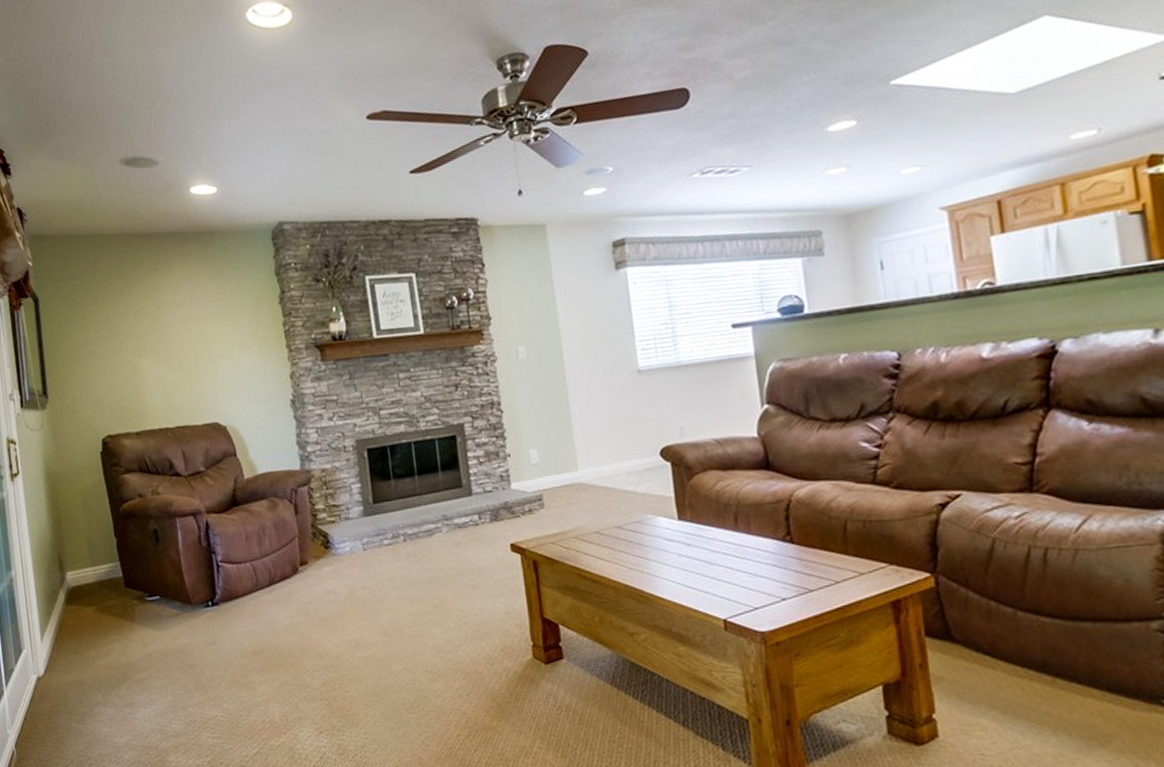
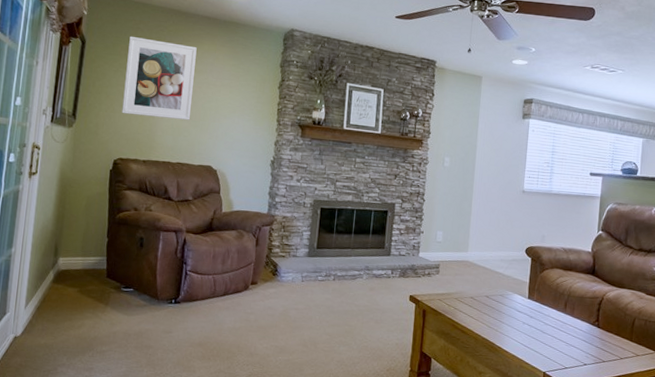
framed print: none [87,274,180,379] -> present [122,36,197,120]

